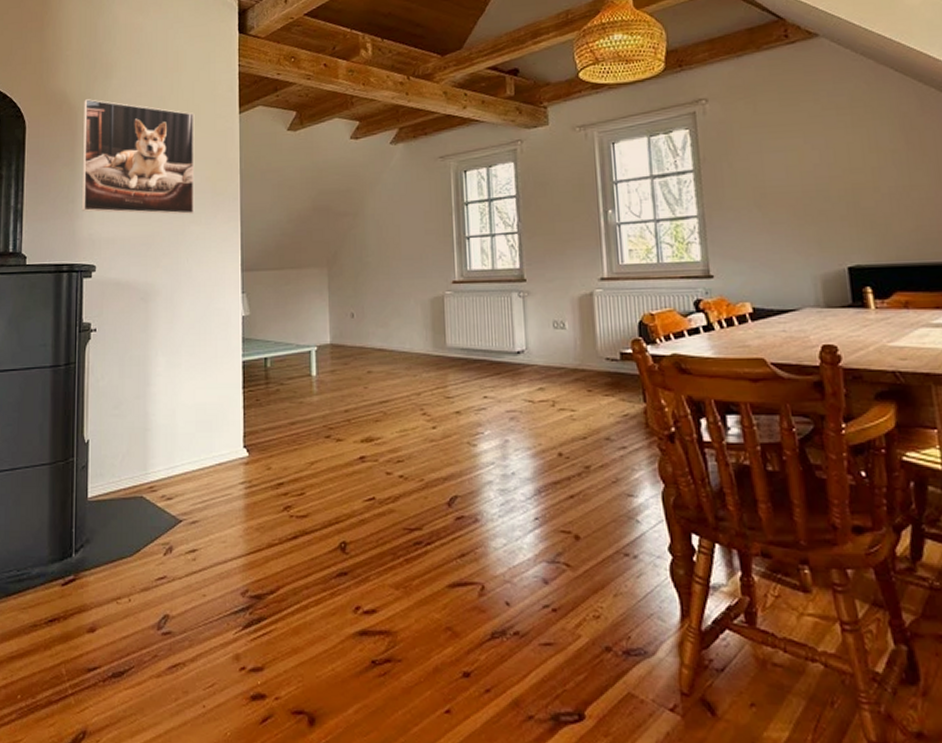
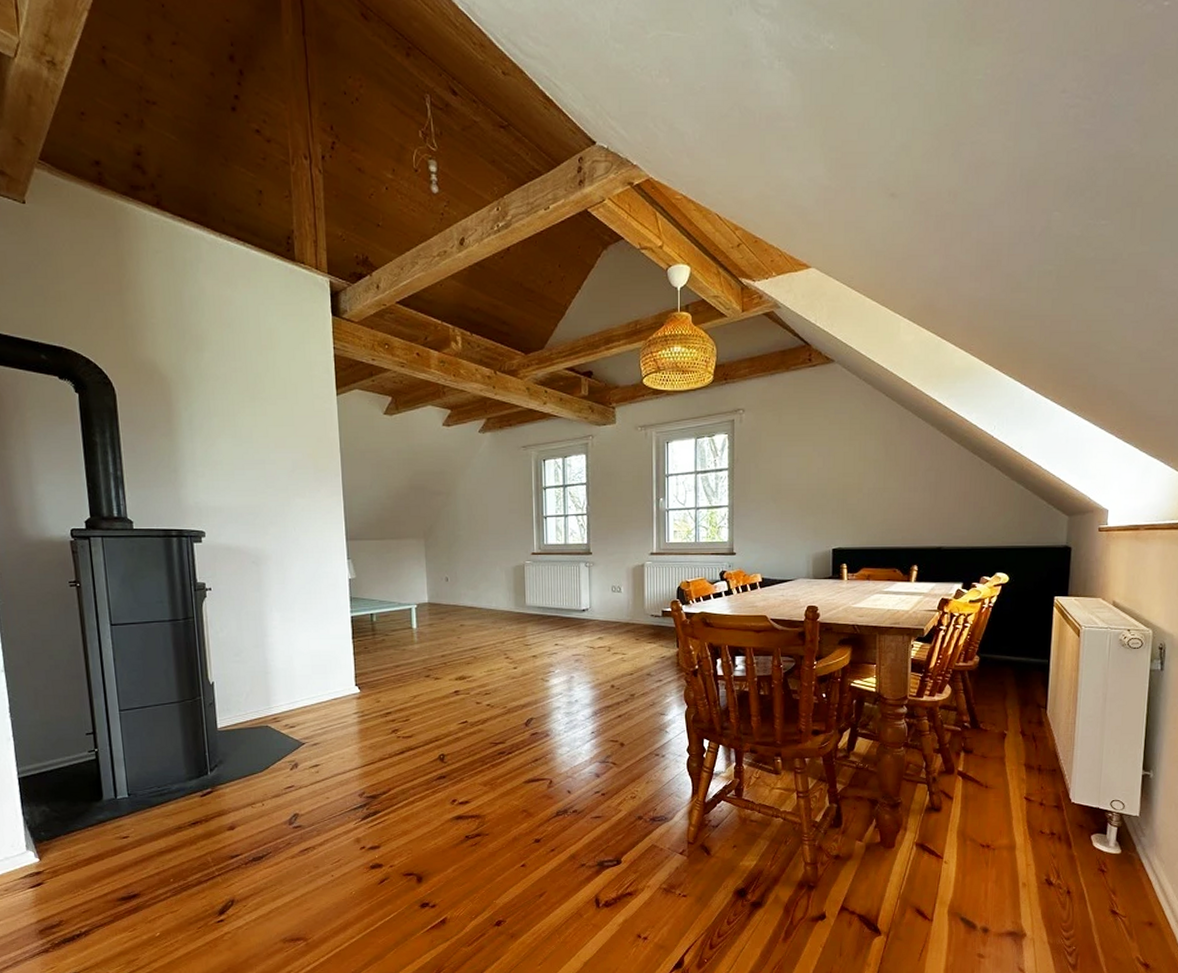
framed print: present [81,99,195,215] -> none [176,371,299,488]

